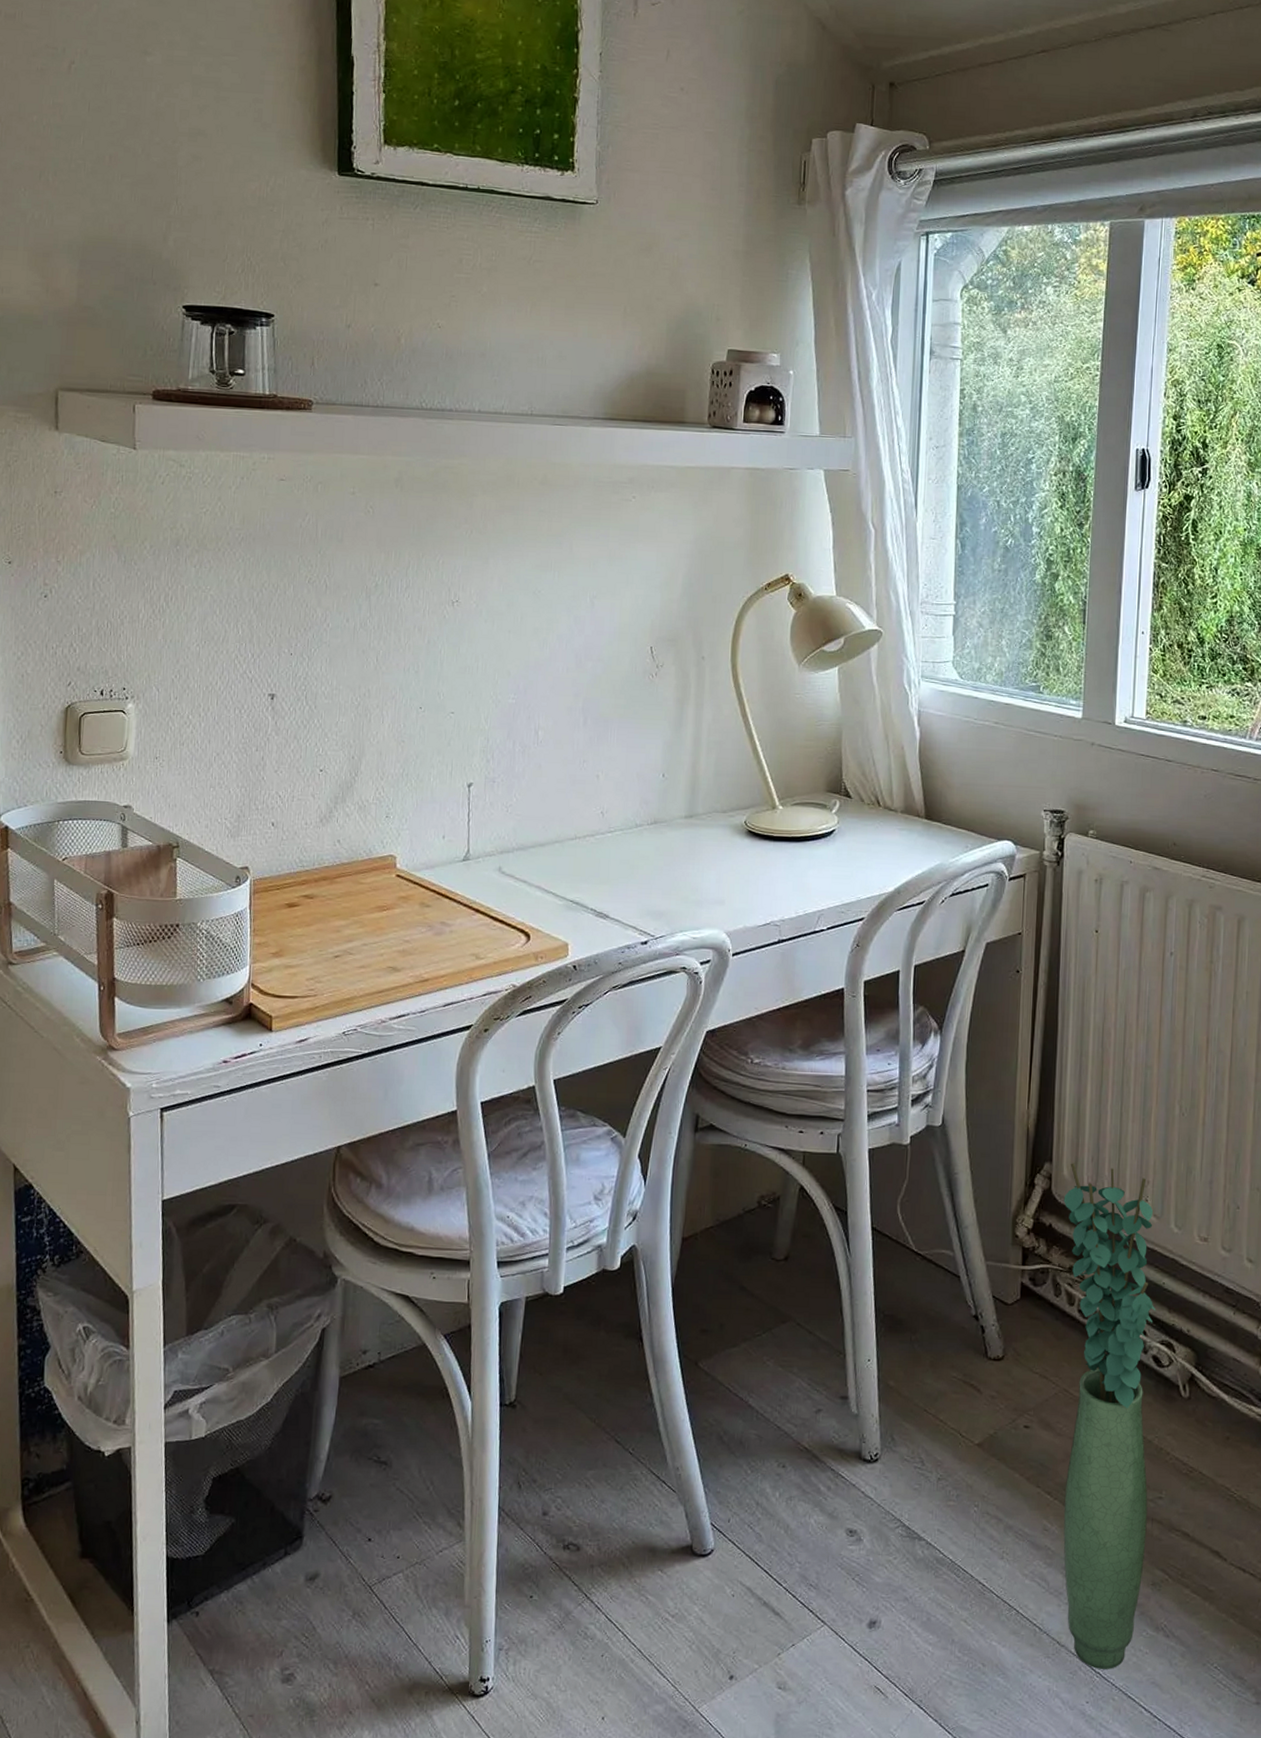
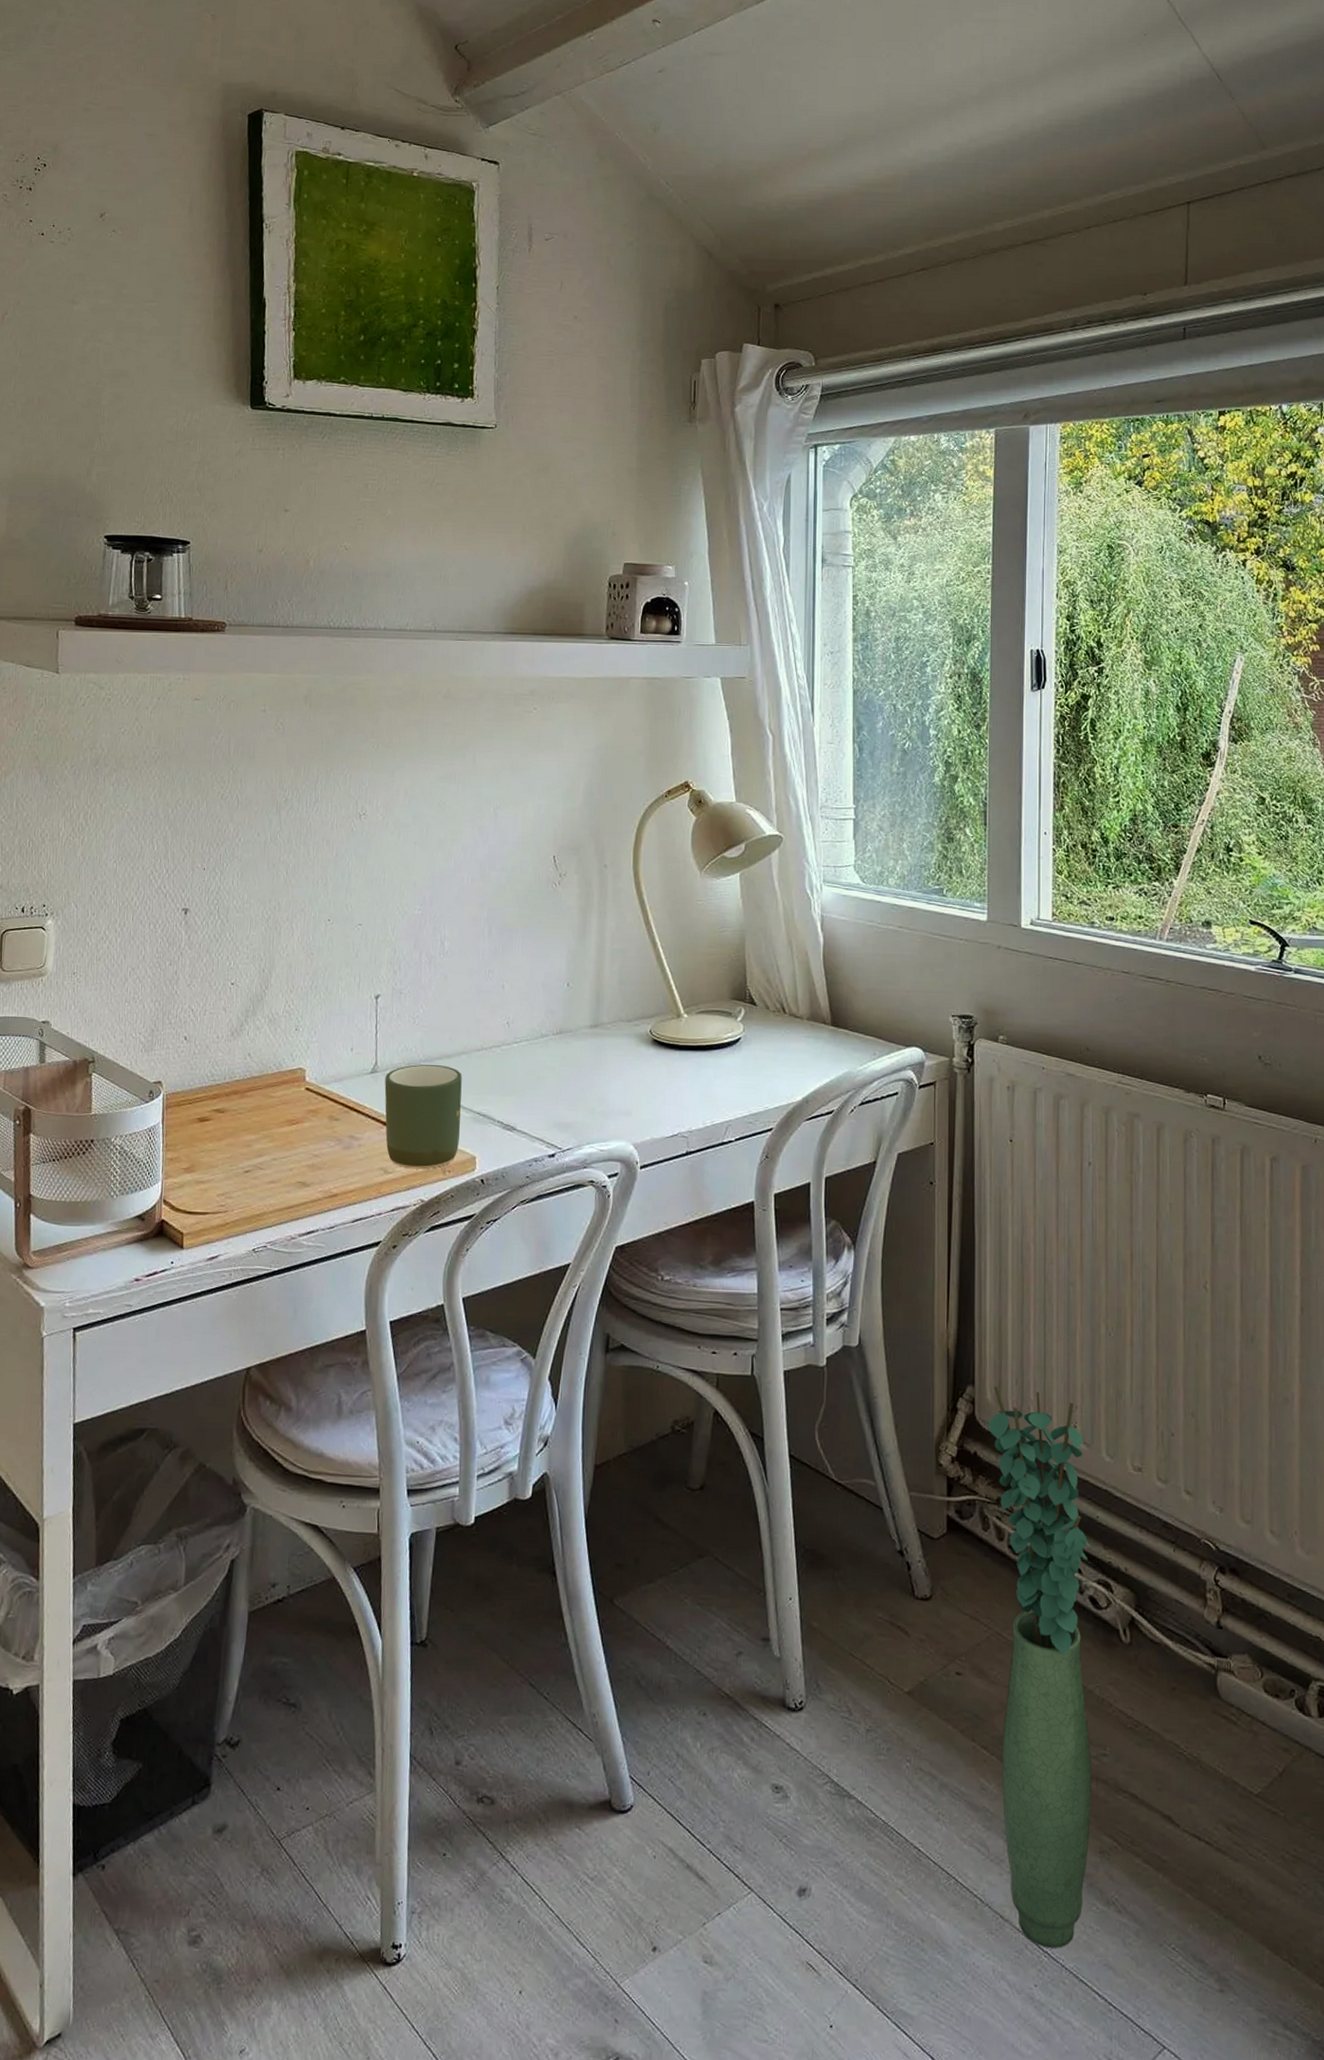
mug: none [476,852,555,956] -> present [384,1064,462,1169]

